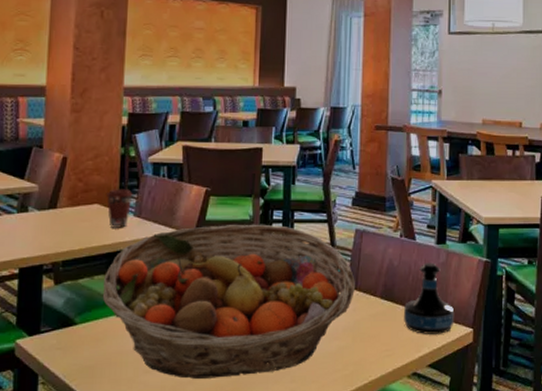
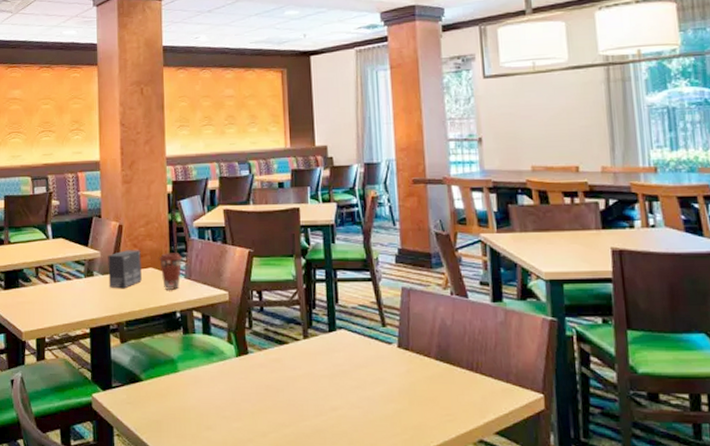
small box: none [45,184,86,226] -> present [108,250,142,289]
fruit basket: present [102,224,356,379] -> none [162,283,408,437]
tequila bottle: present [404,263,455,334] -> none [462,322,521,399]

